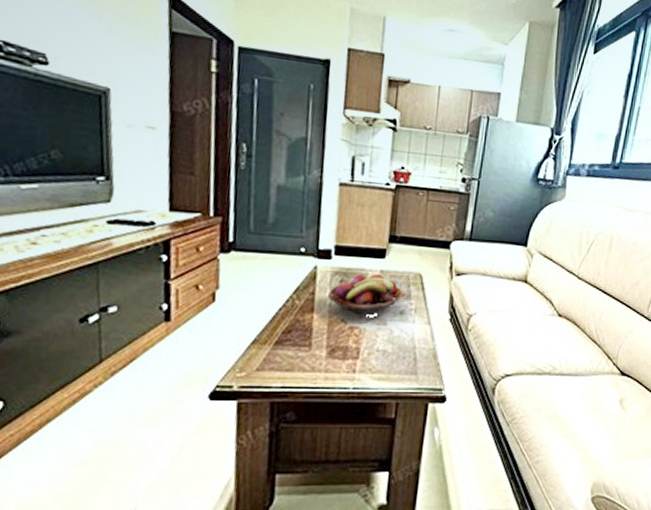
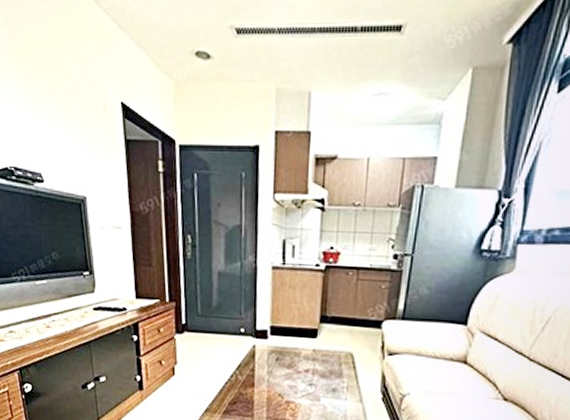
fruit basket: present [328,274,405,316] -> none [266,352,337,391]

